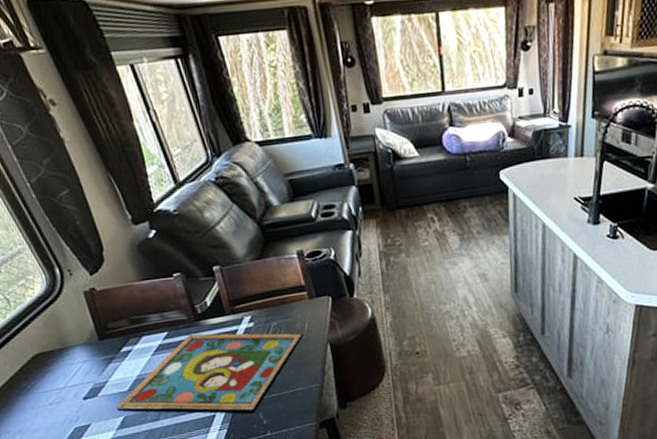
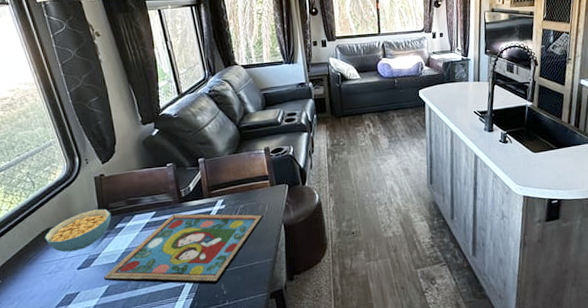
cereal bowl: none [36,329,114,381] -> present [45,208,111,252]

